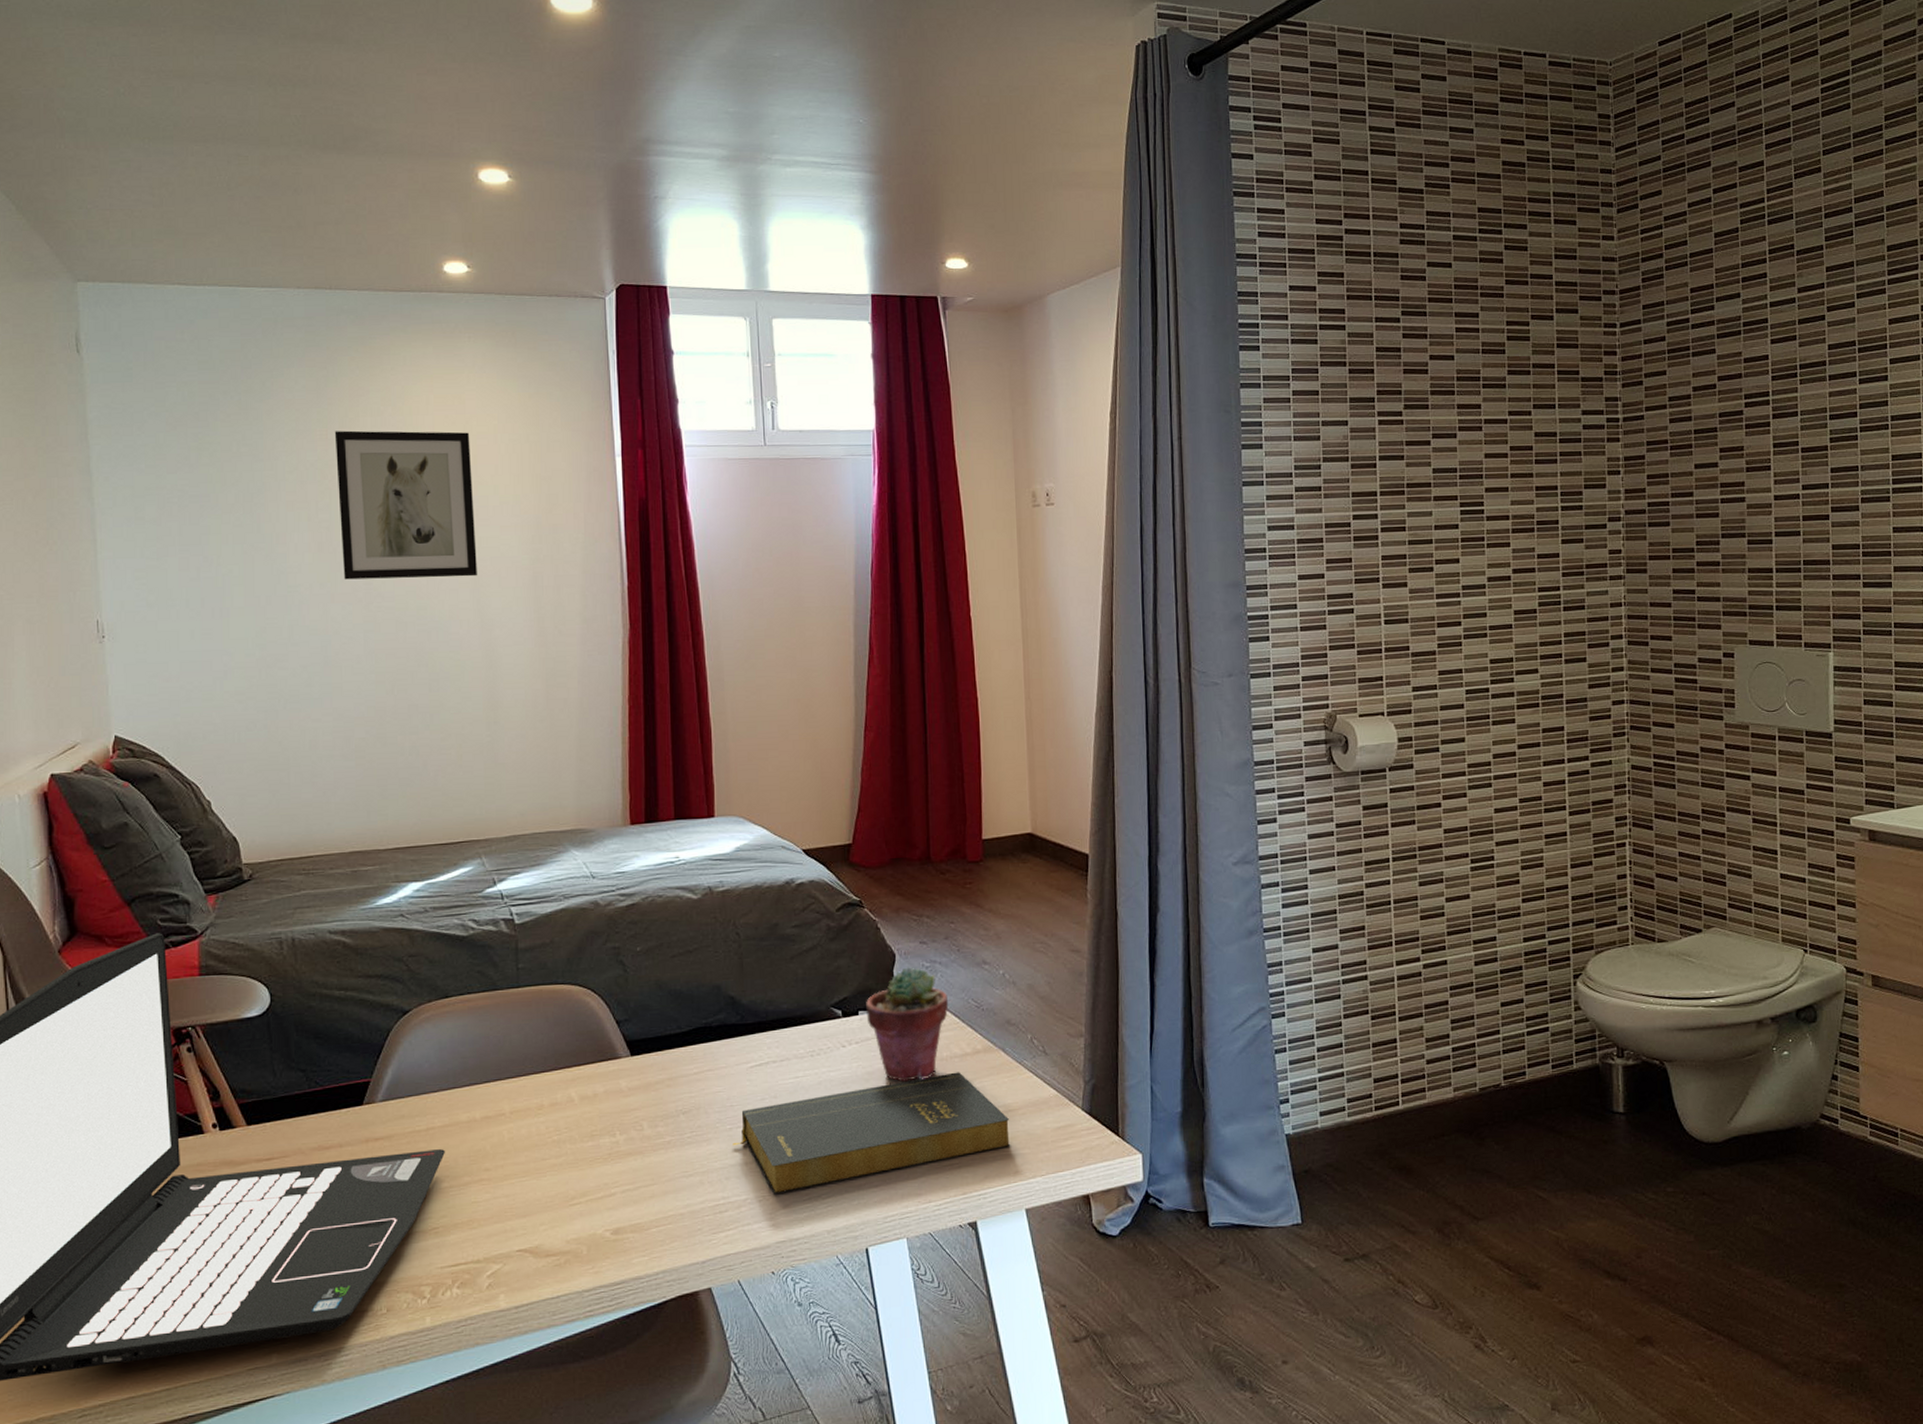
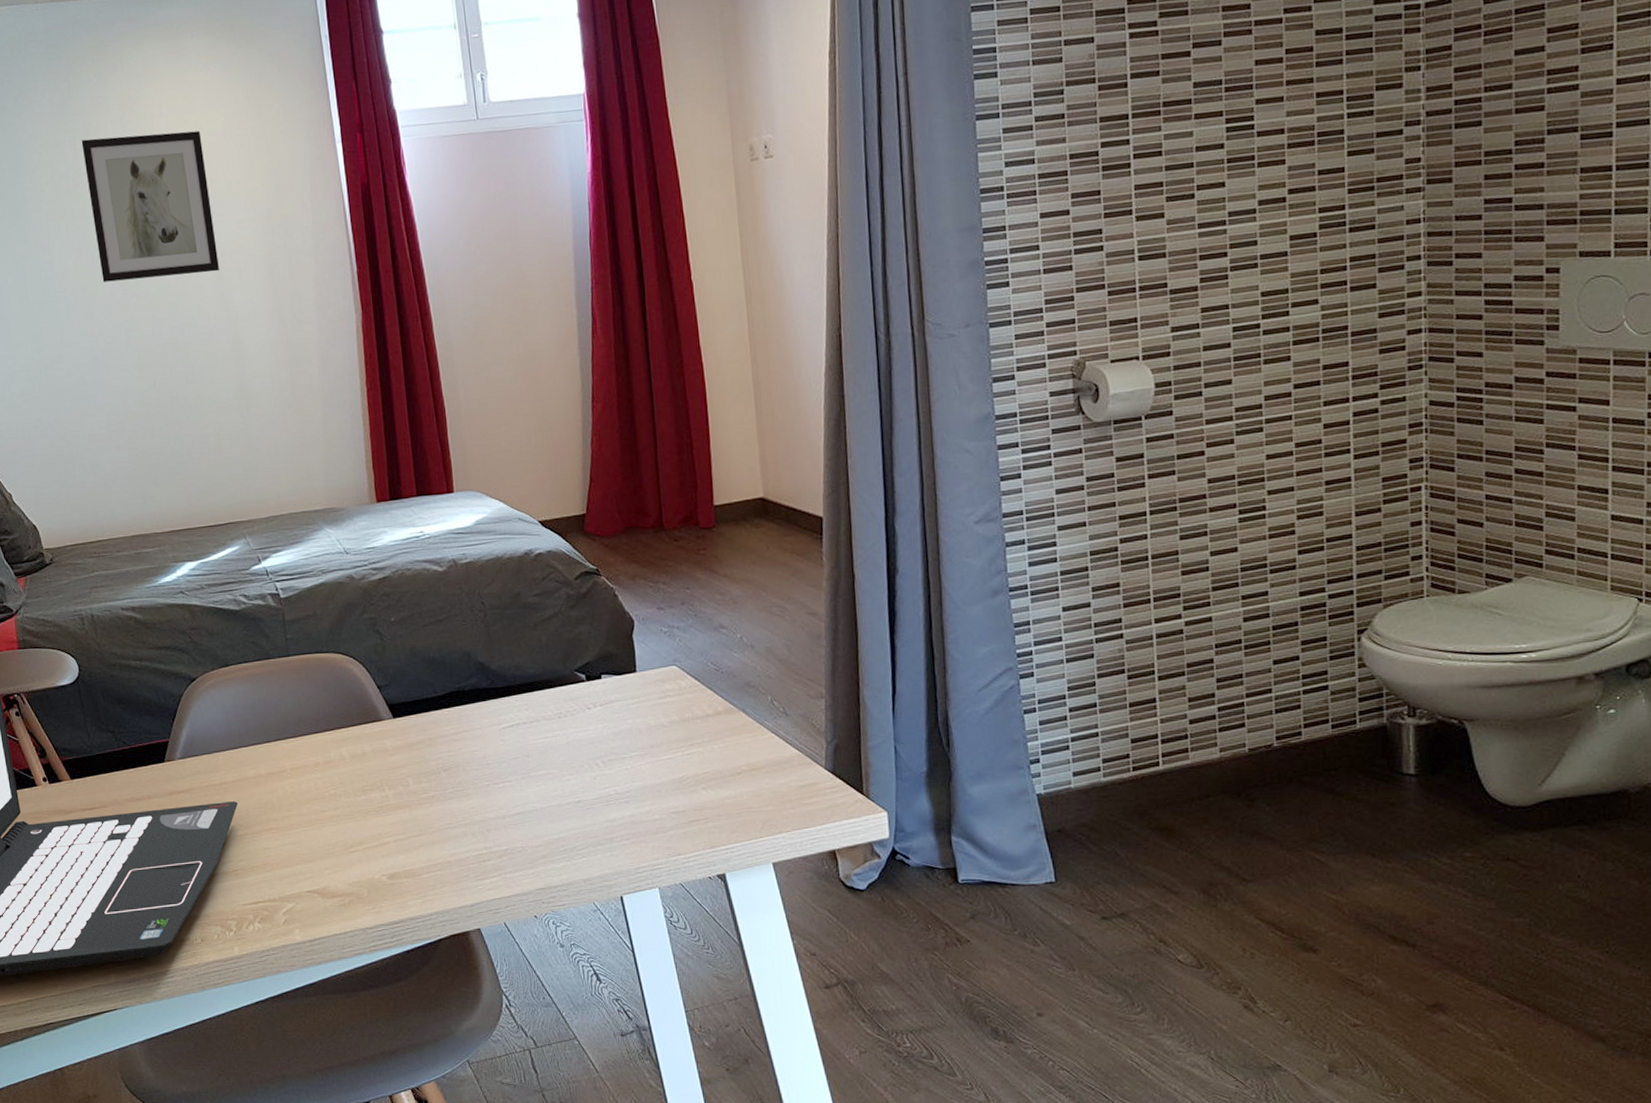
book: present [733,1072,1011,1195] -> none [491,732,756,846]
potted succulent: present [866,967,949,1082] -> none [608,632,689,742]

